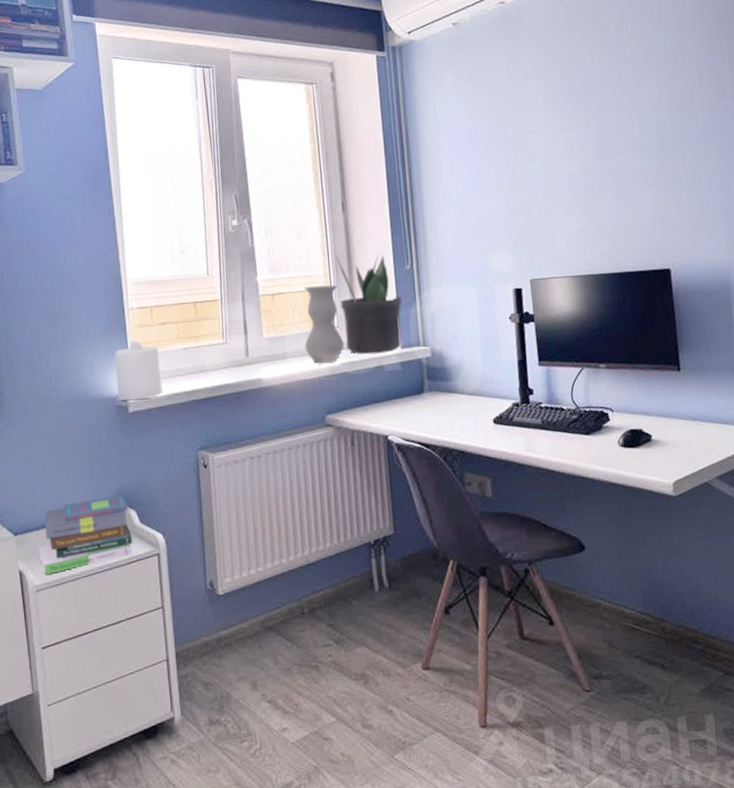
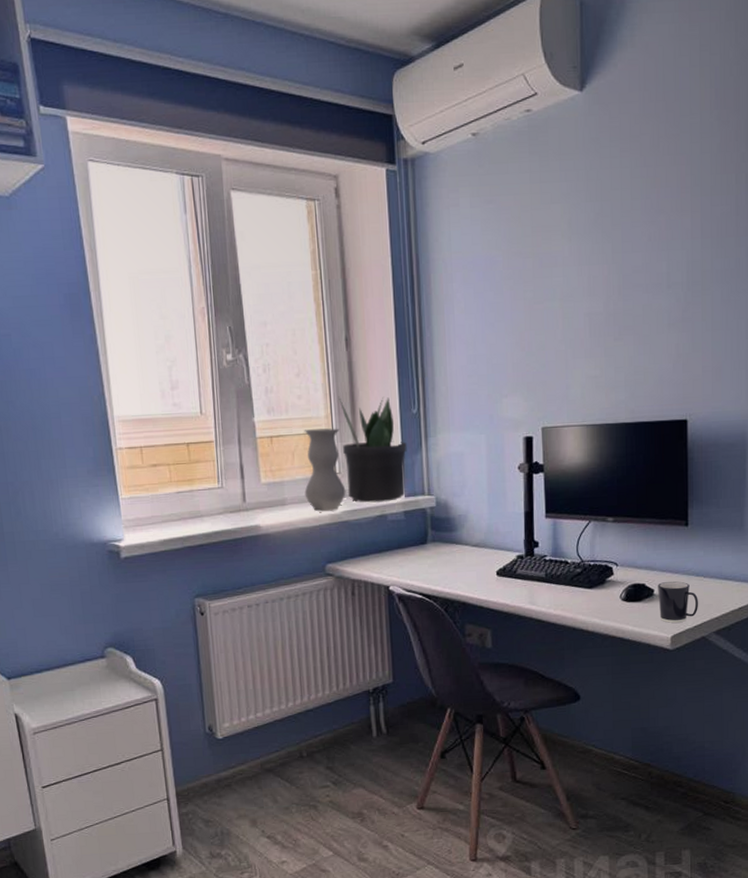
books: present [38,495,132,576] -> none [33,641,129,719]
candle: present [114,340,163,401] -> none [103,483,156,546]
mug: none [655,426,699,469] -> present [658,581,699,624]

